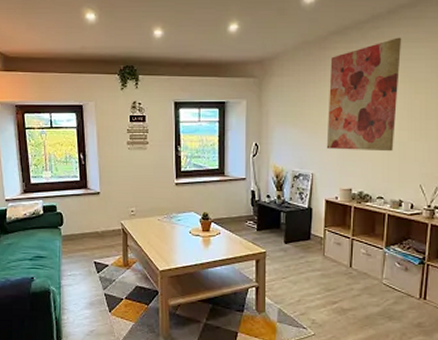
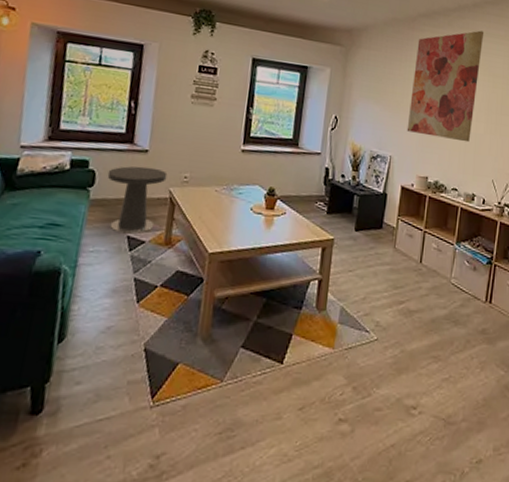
side table: none [72,206,118,260] -> present [107,166,168,234]

